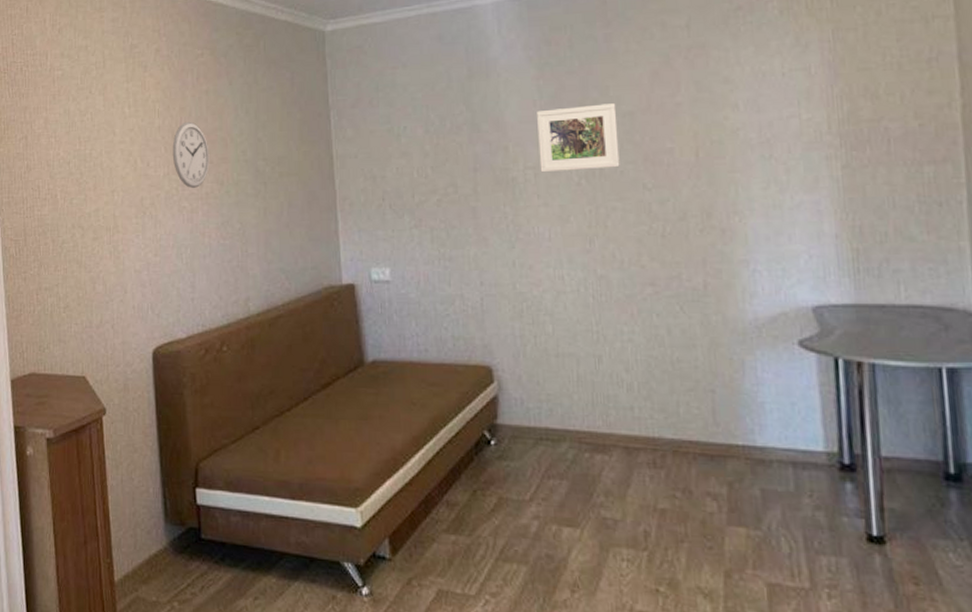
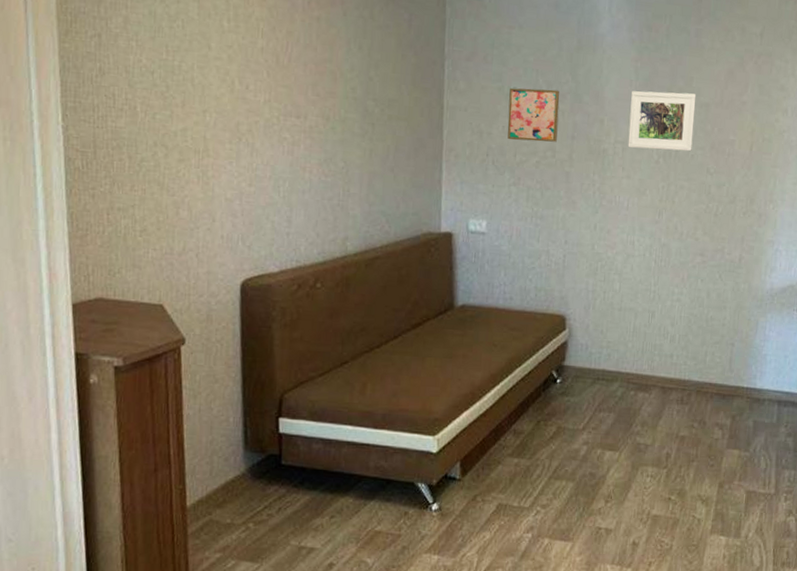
wall clock: present [172,121,210,188] -> none [275,47,317,120]
wall art: none [400,123,457,181] -> present [507,87,560,142]

